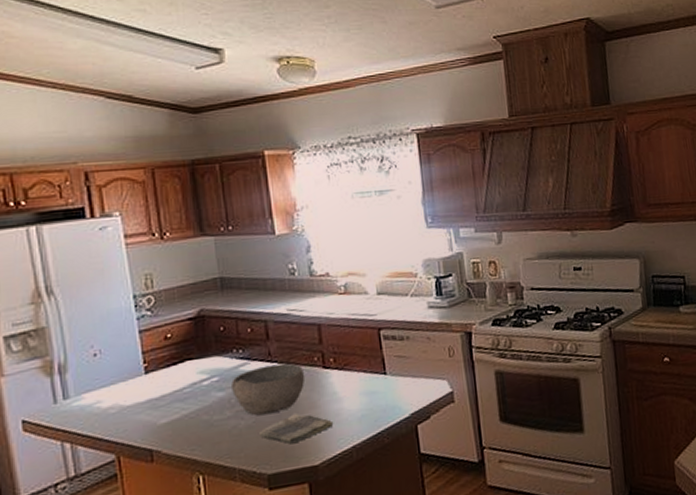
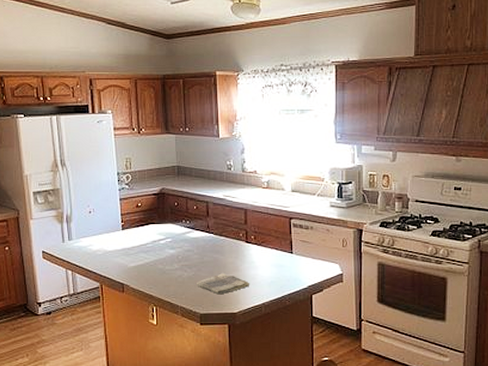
bowl: present [231,363,305,416] -> none [180,235,232,271]

